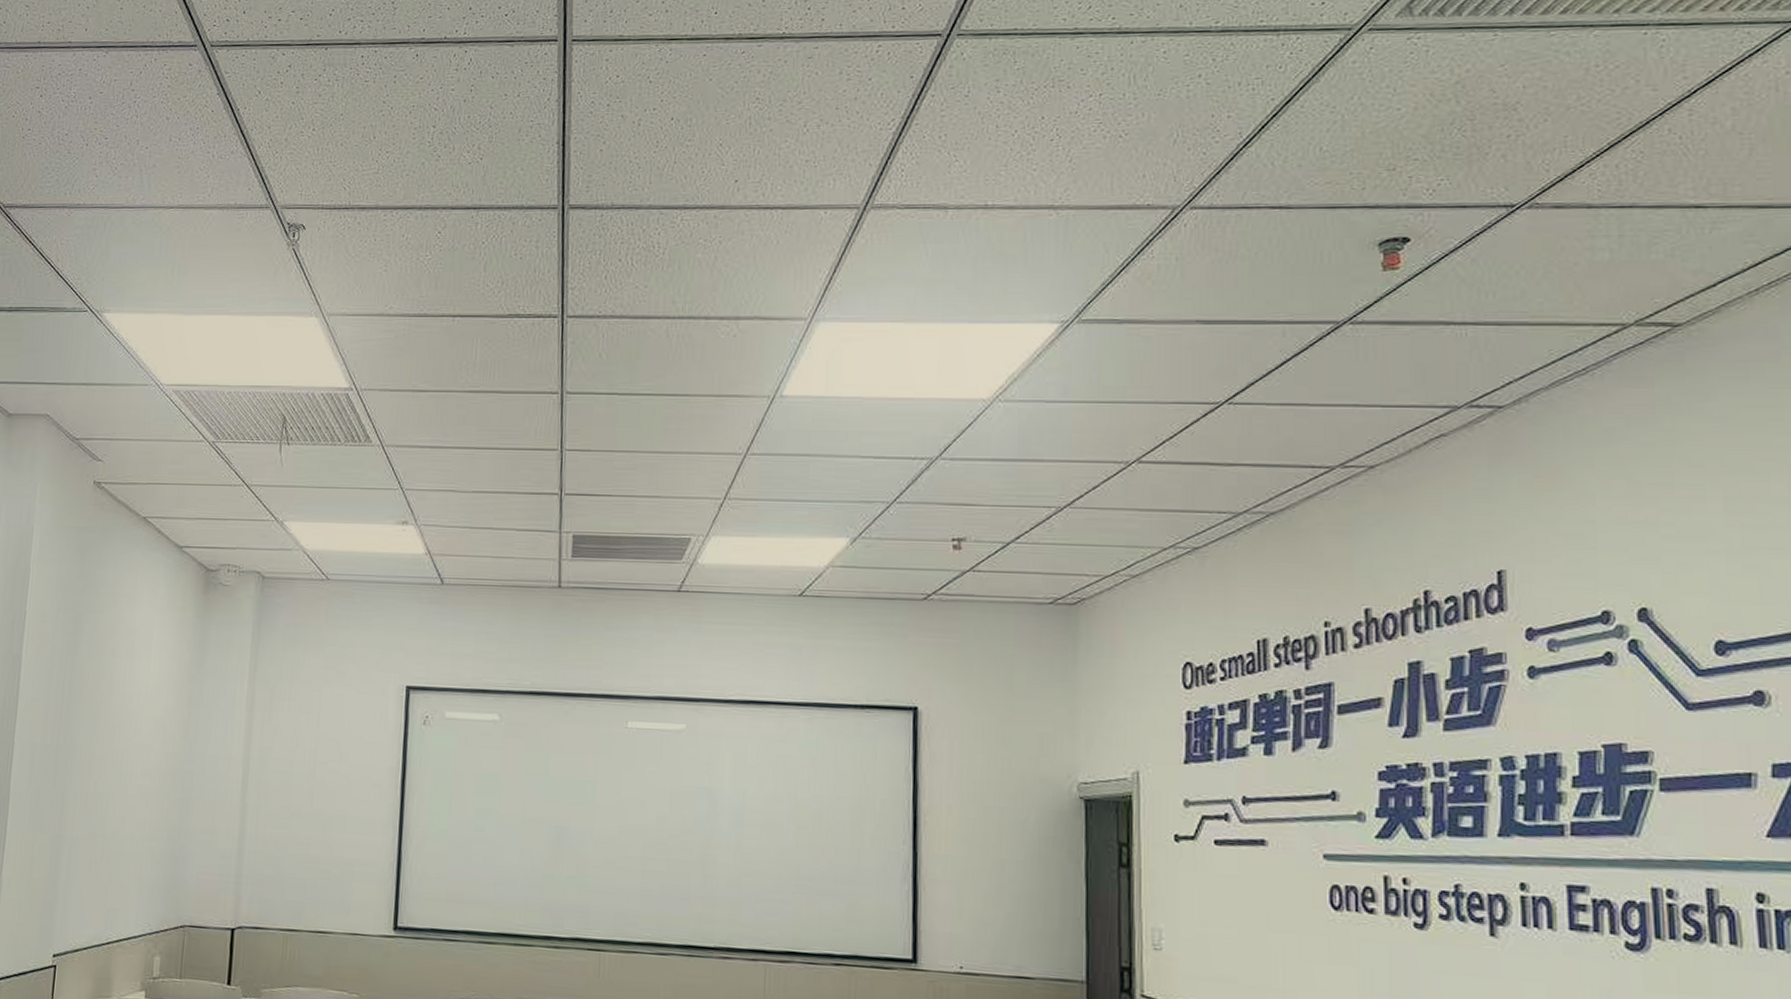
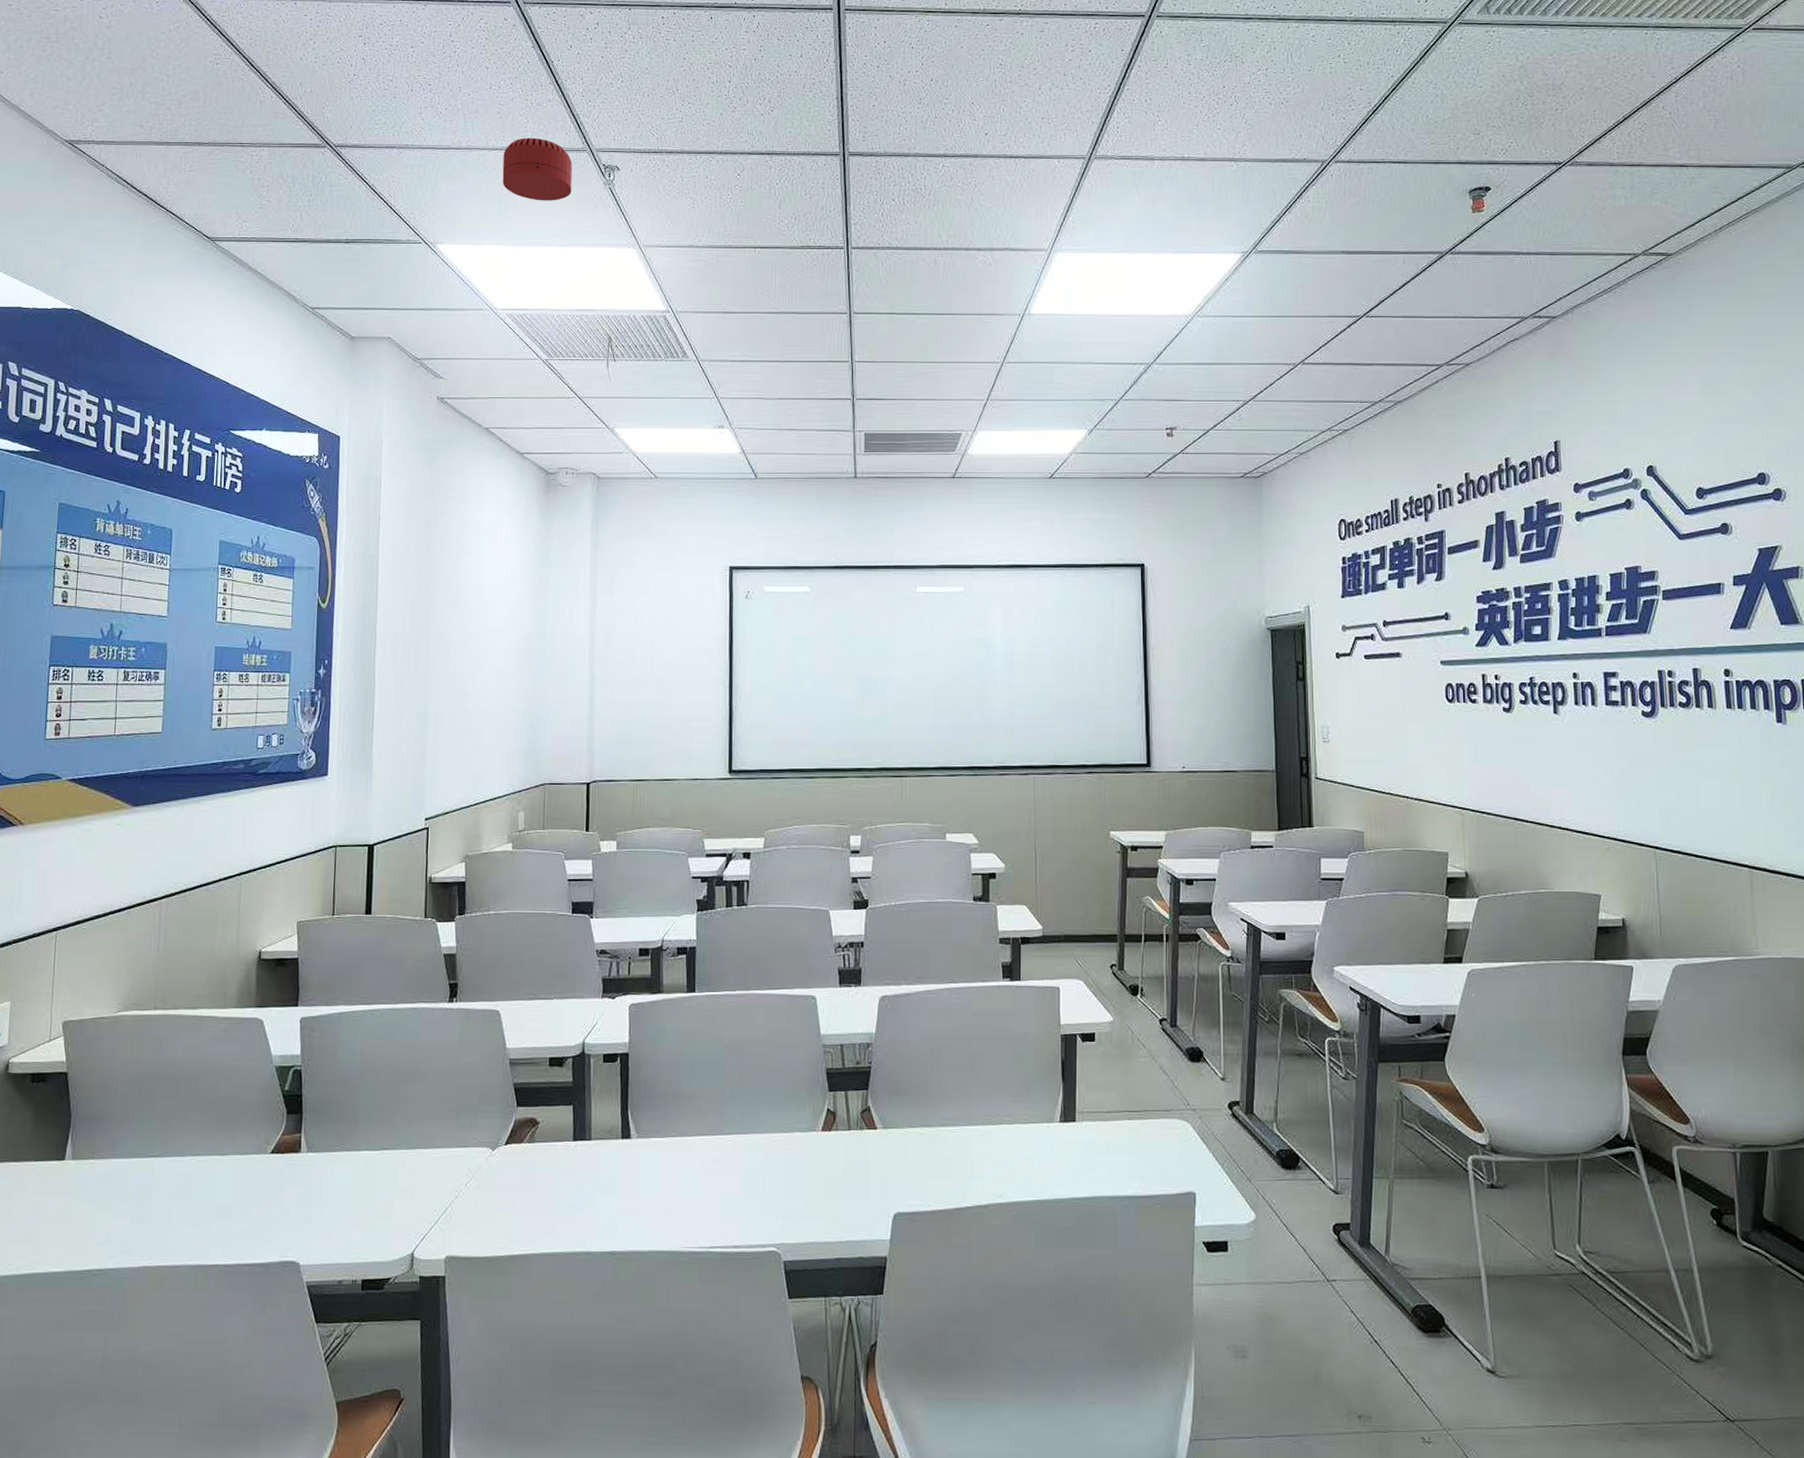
smoke detector: none [176,194,254,265] -> present [502,137,573,201]

